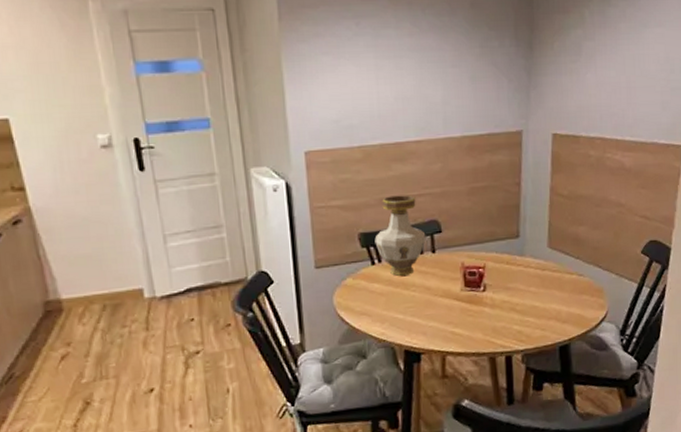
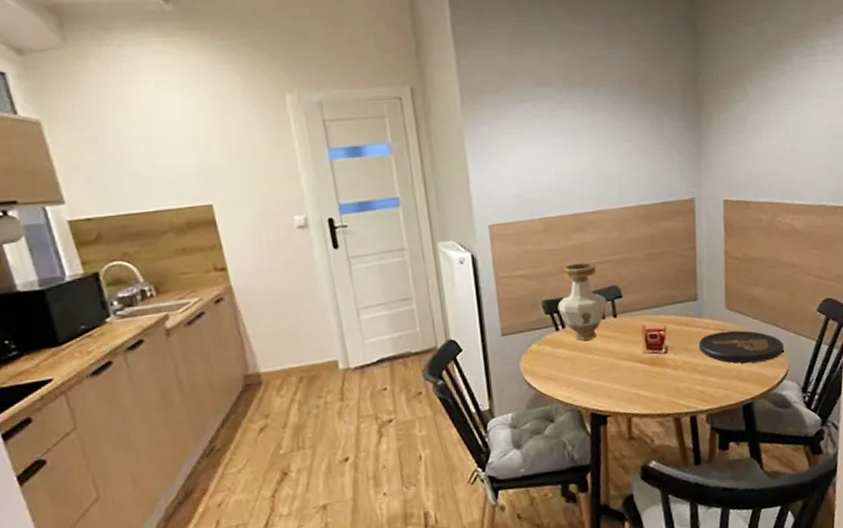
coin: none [518,270,605,304] -> present [698,330,784,363]

